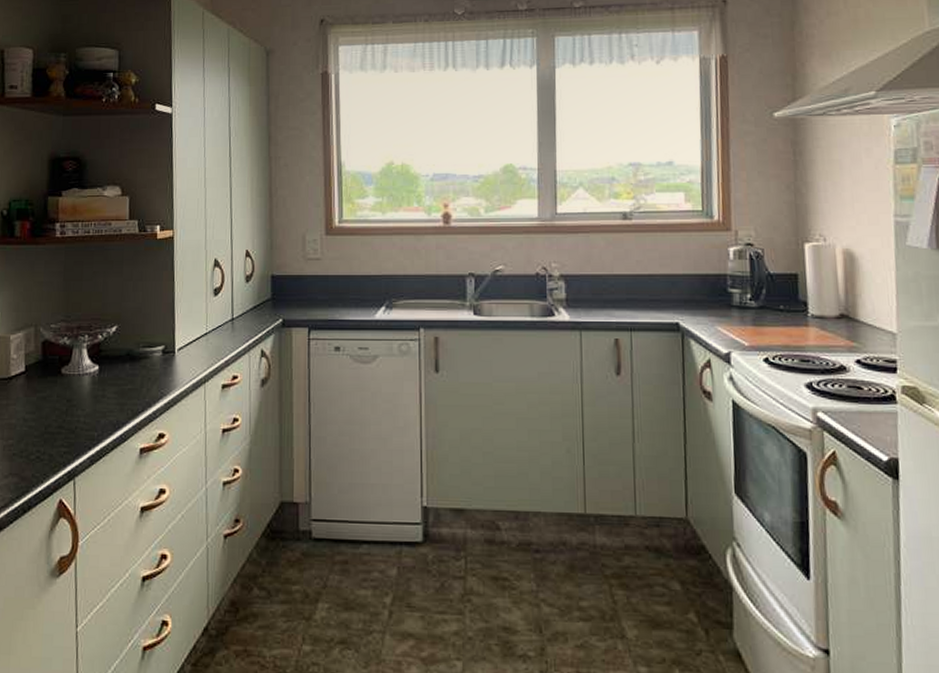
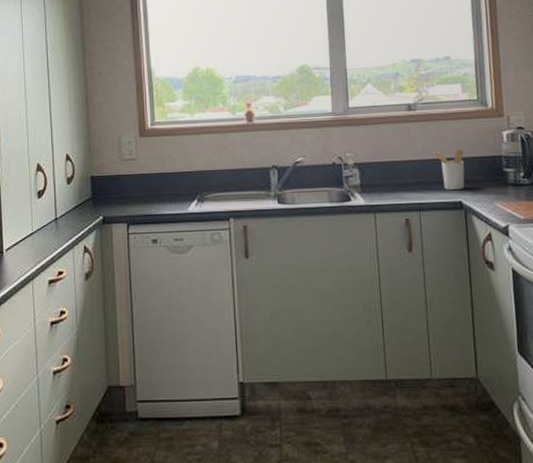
utensil holder: none [649,264,684,309] -> present [433,149,465,190]

